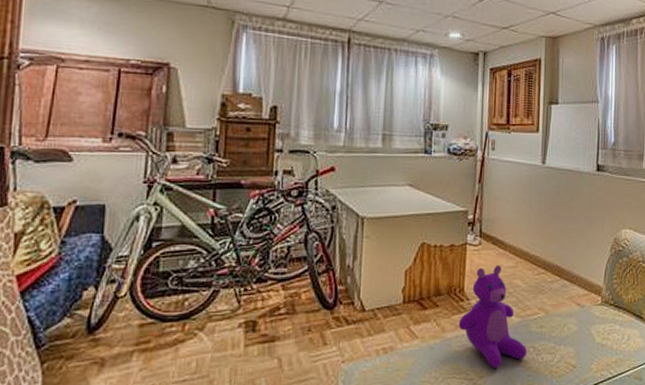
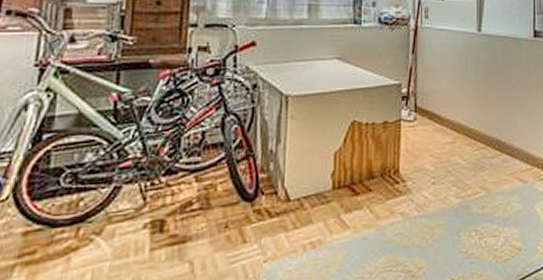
teddy bear: present [458,265,528,368] -> none [393,141,469,257]

